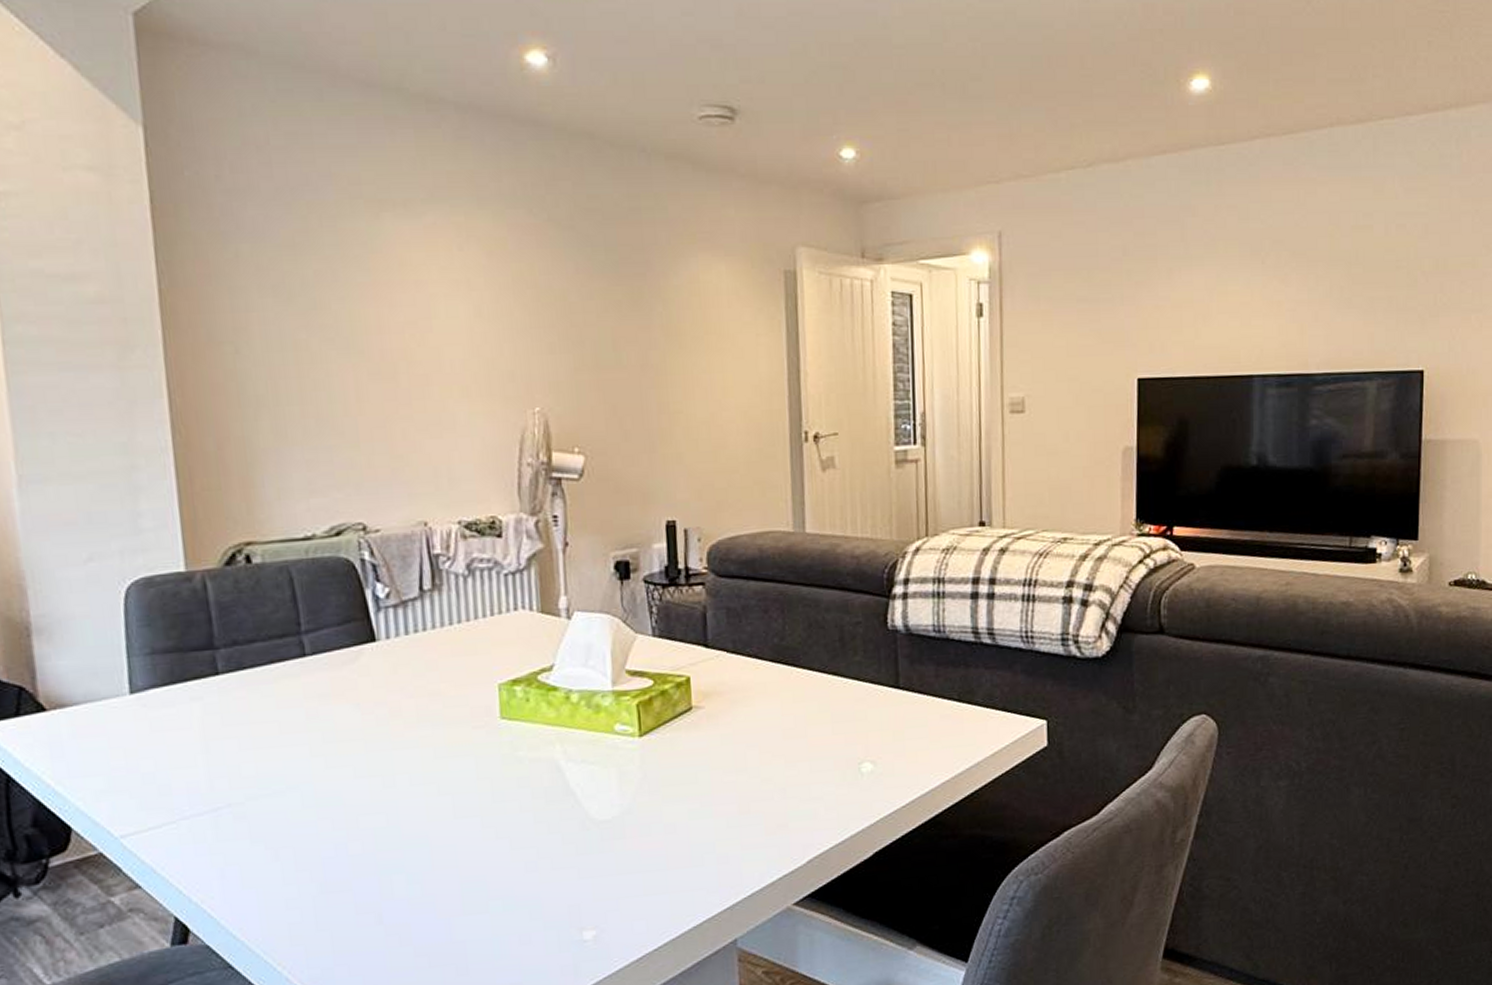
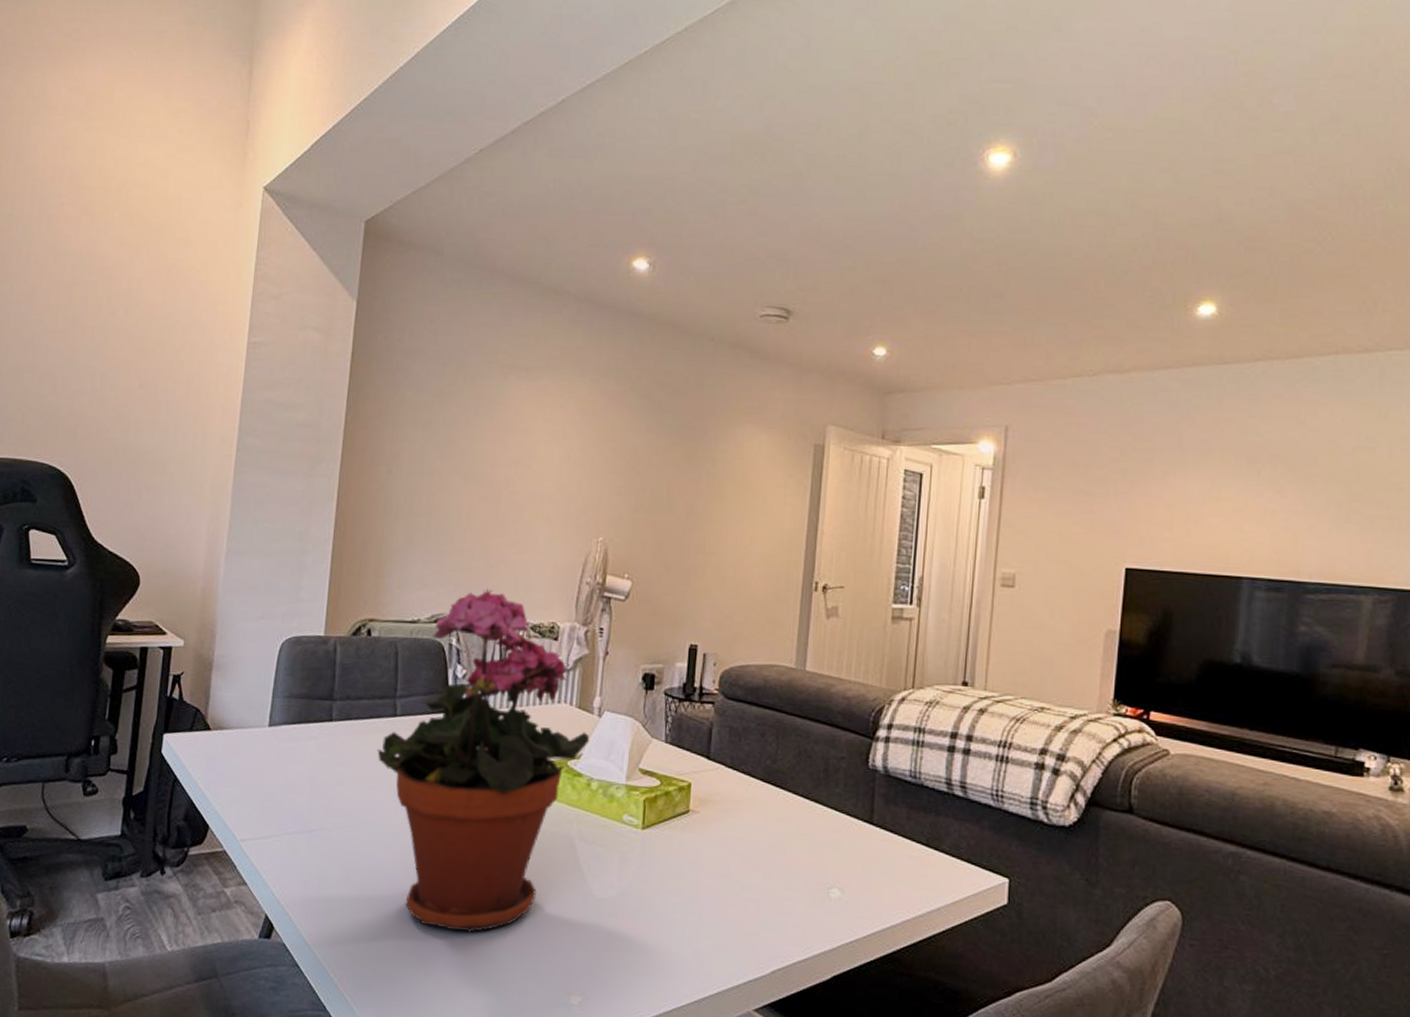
potted plant: none [288,485,561,891] -> present [377,588,590,933]

